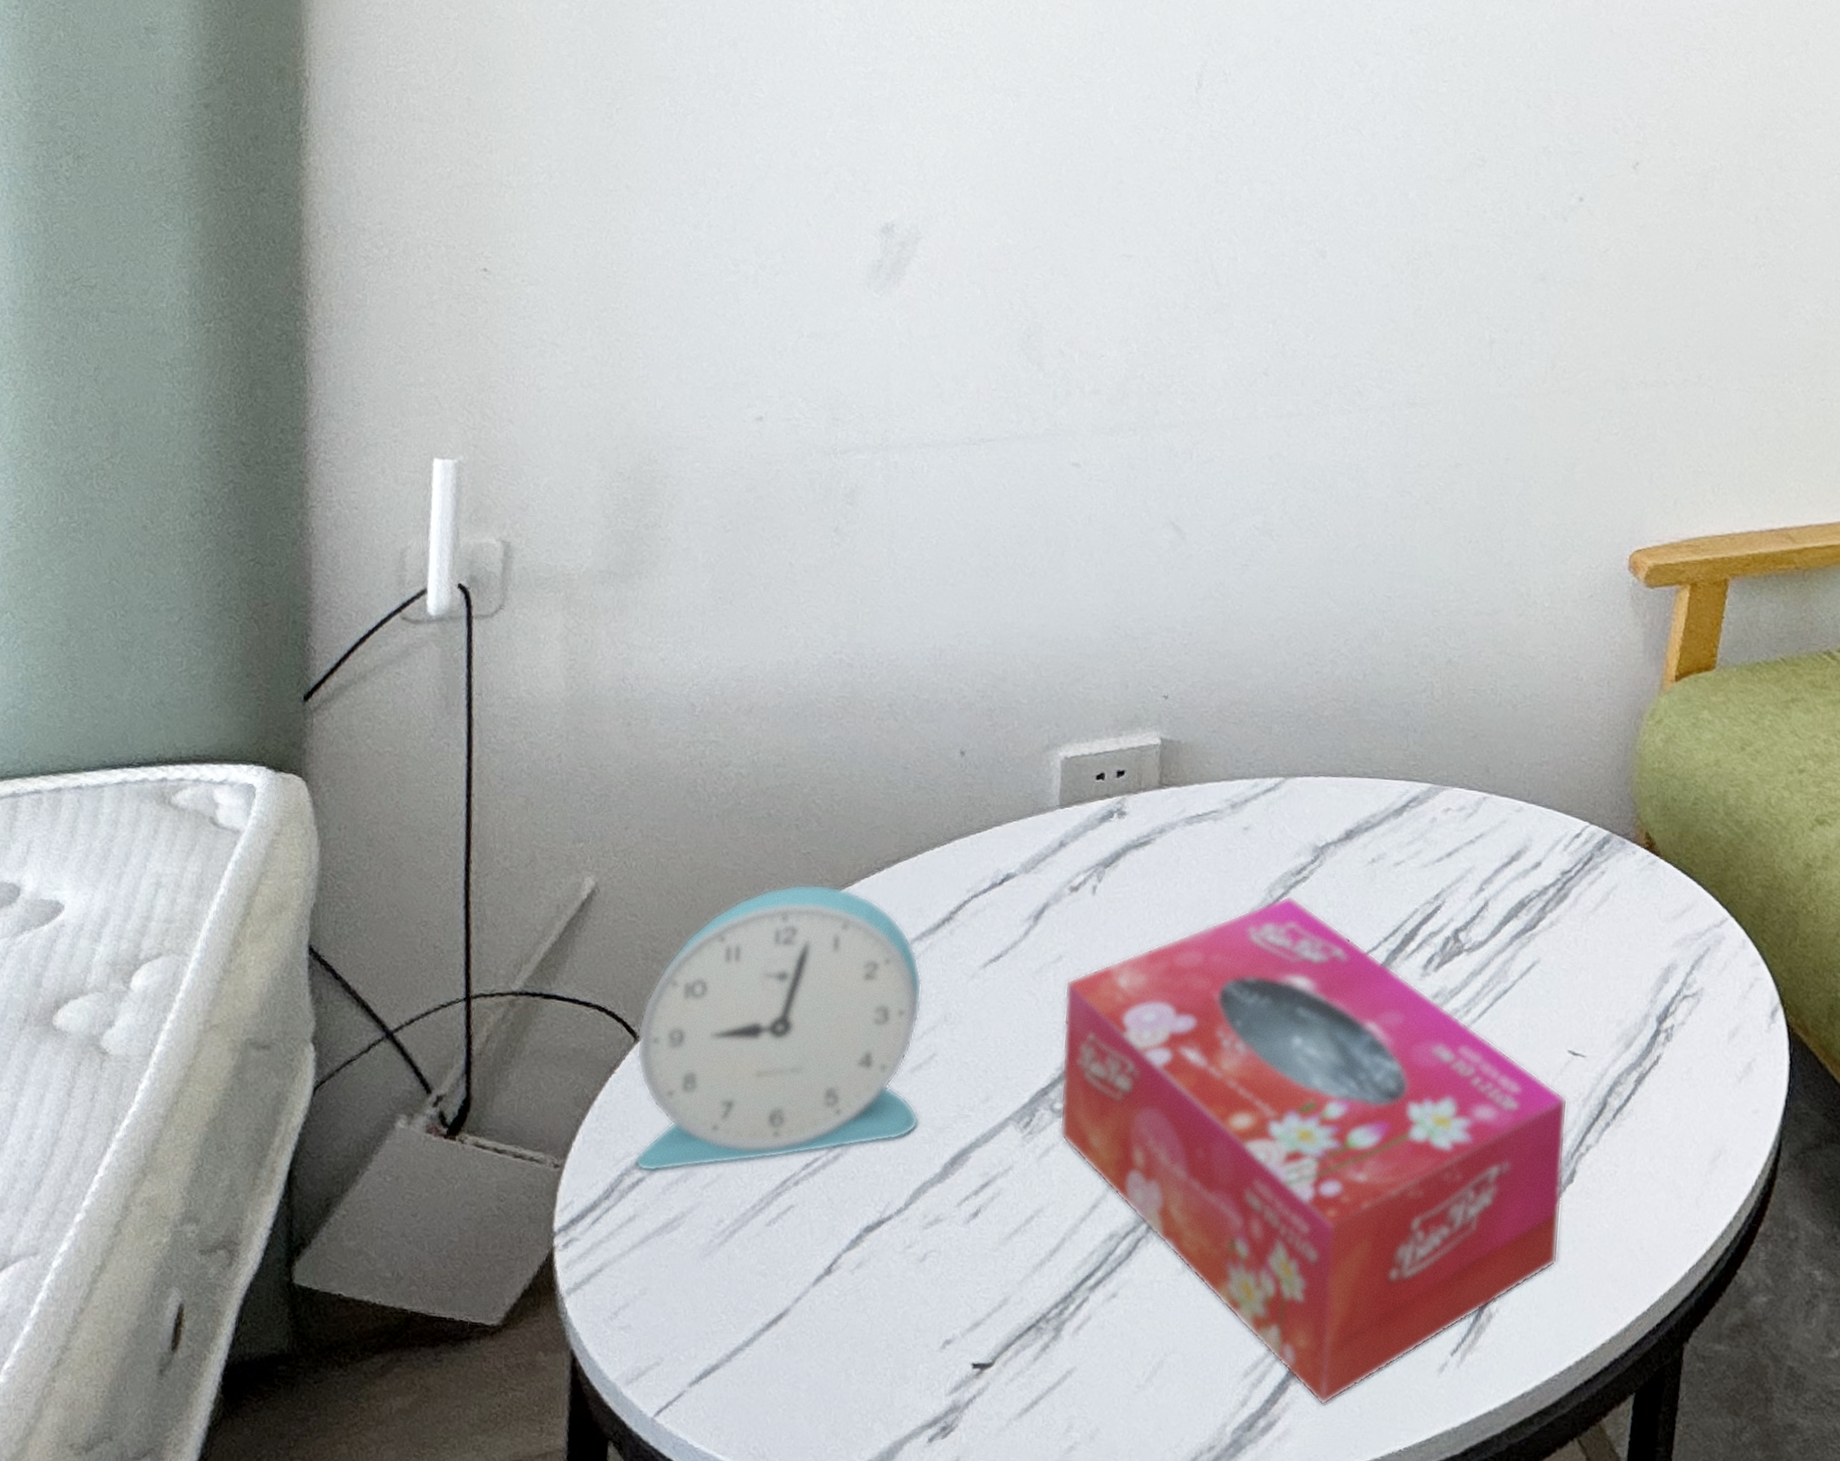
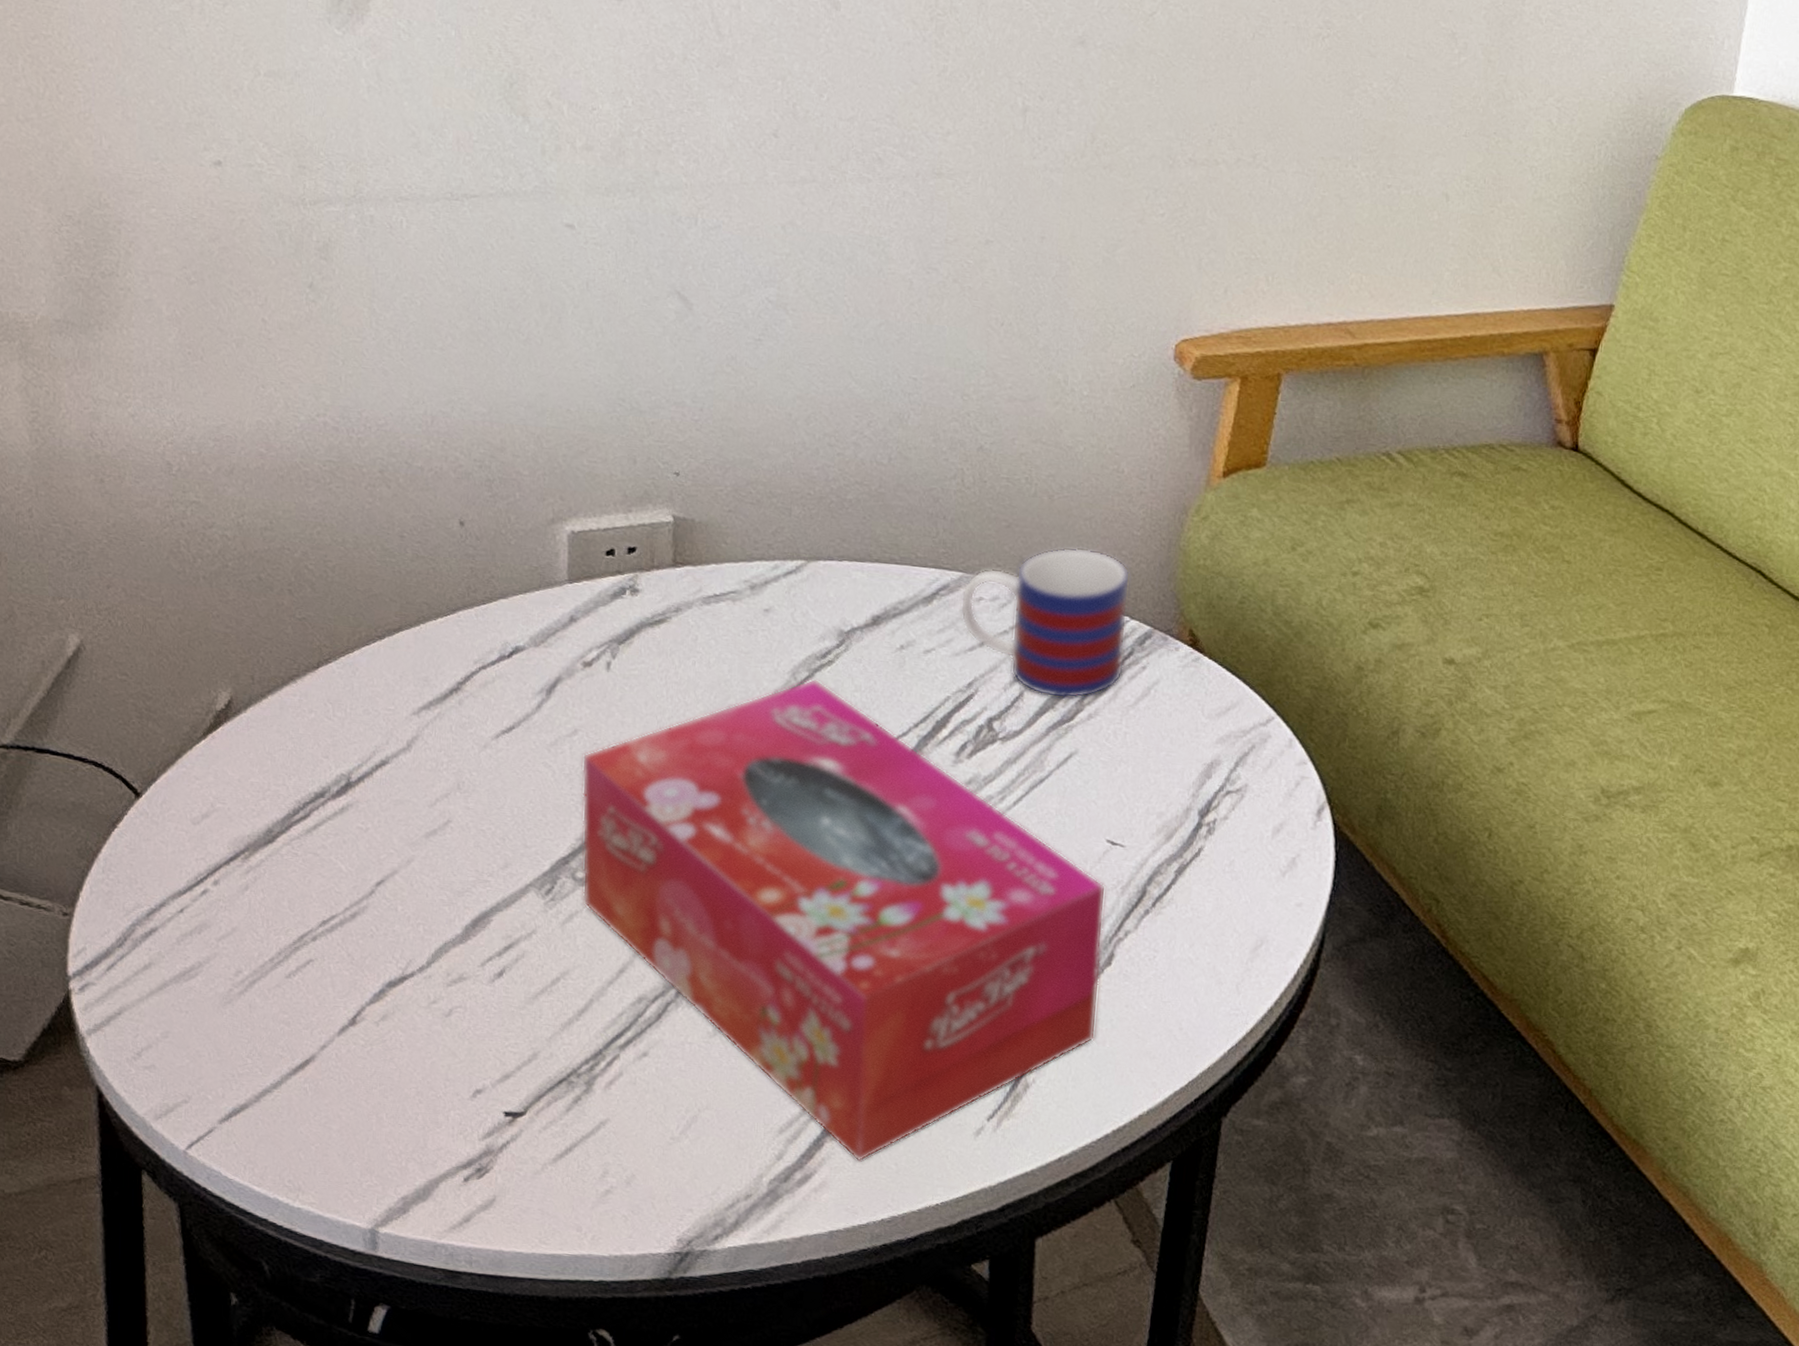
alarm clock: present [634,884,923,1172] -> none [137,649,437,923]
mug: none [1428,754,1590,907] -> present [960,547,1131,699]

